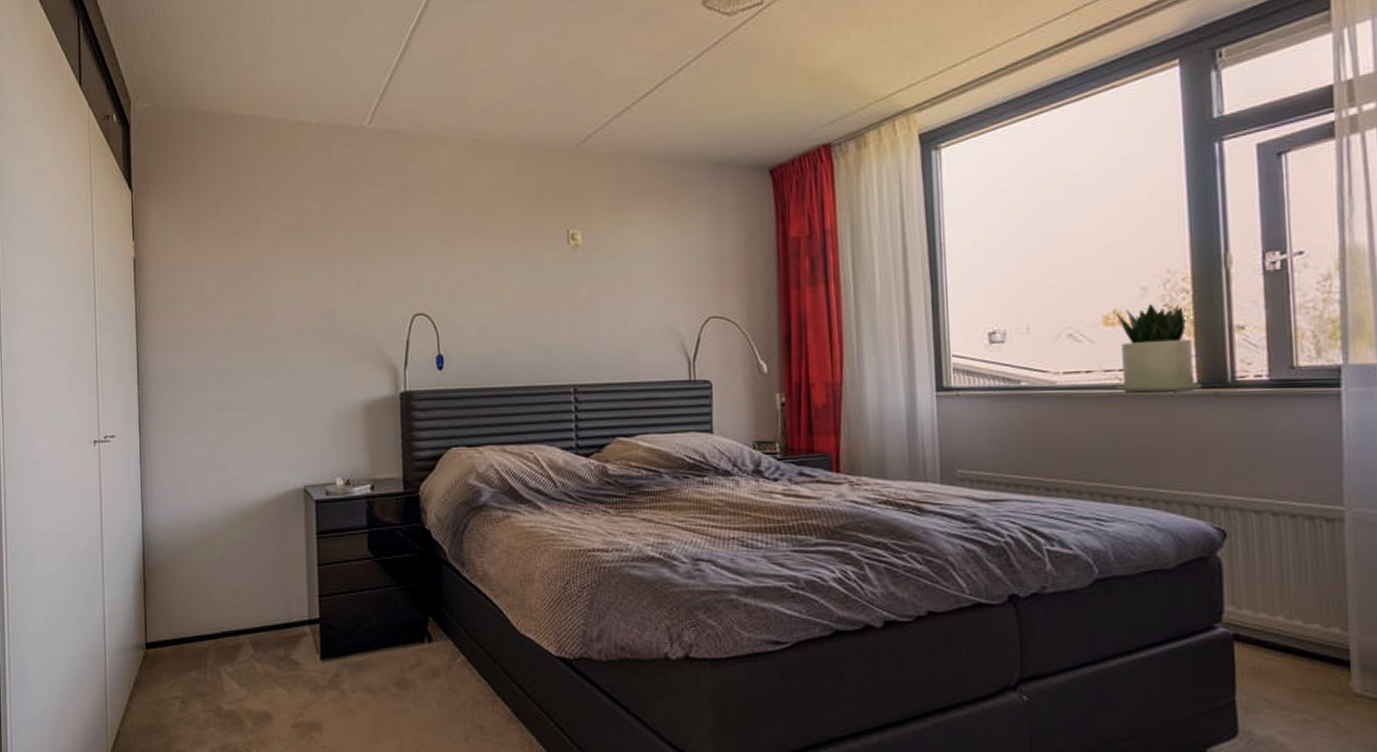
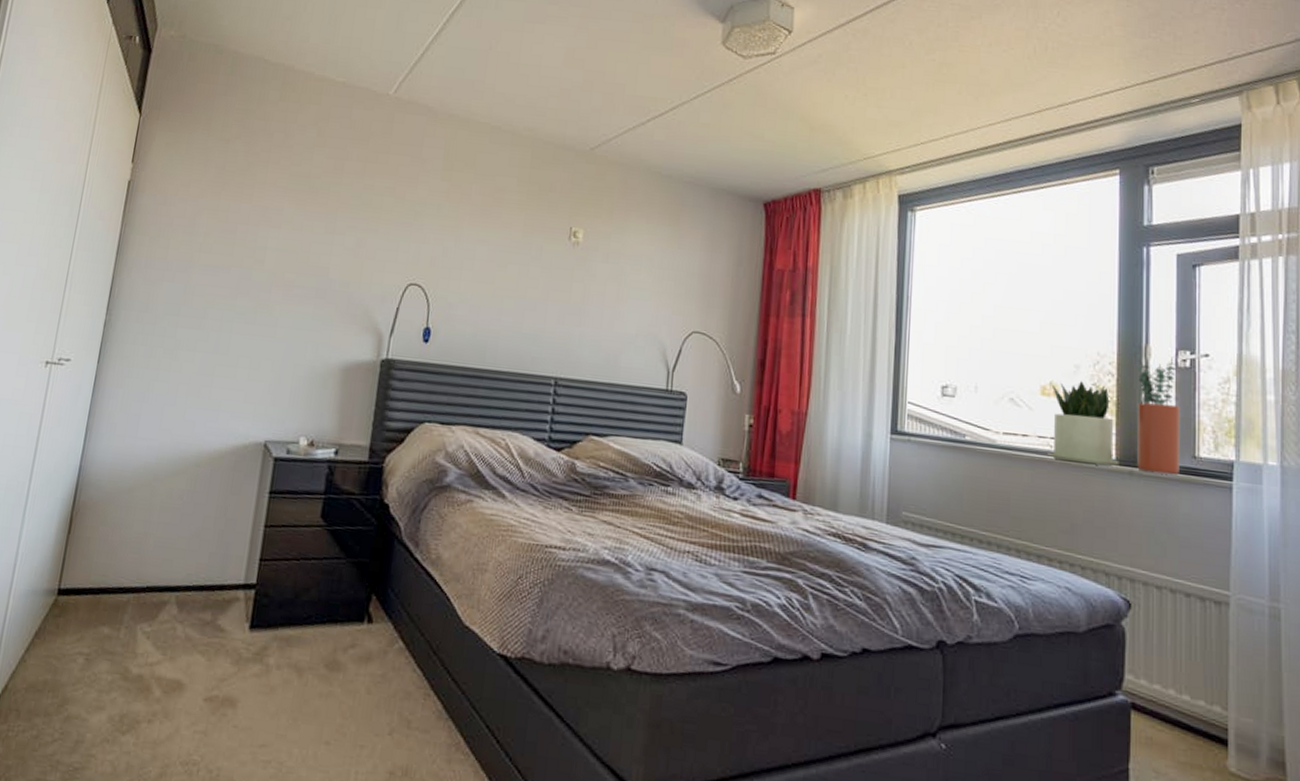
vase: none [1217,260,1275,391] -> present [1137,357,1181,476]

